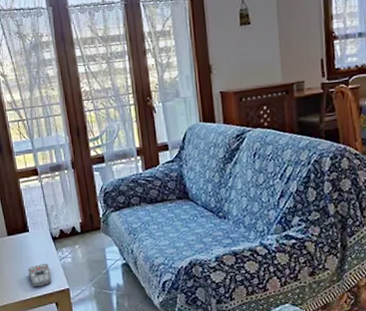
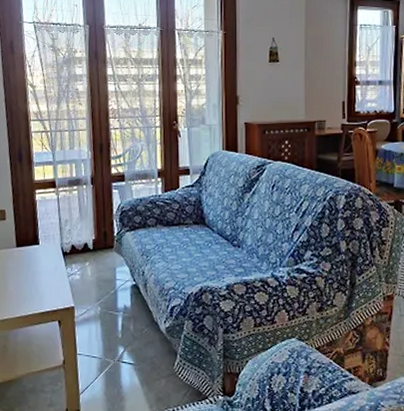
remote control: present [28,264,52,288] -> none [33,279,57,303]

